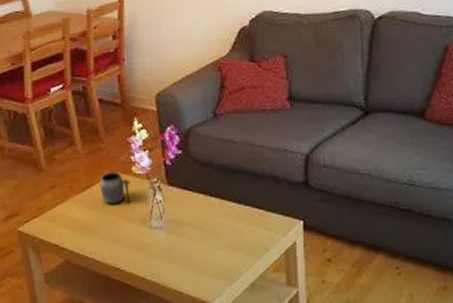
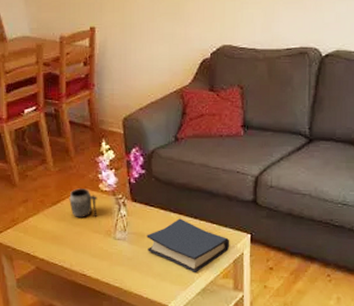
hardback book: none [185,203,280,266] -> present [147,218,230,274]

